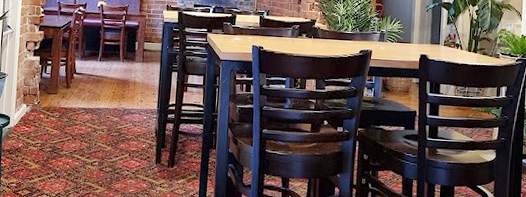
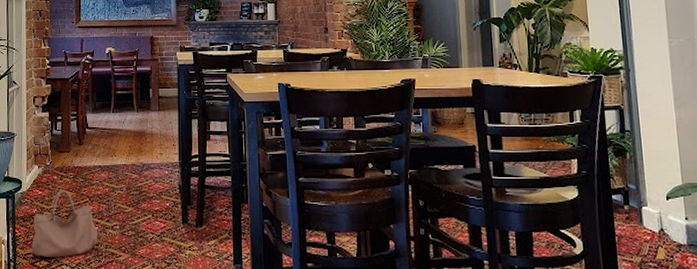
handbag: none [15,127,78,188] -> present [31,189,98,258]

